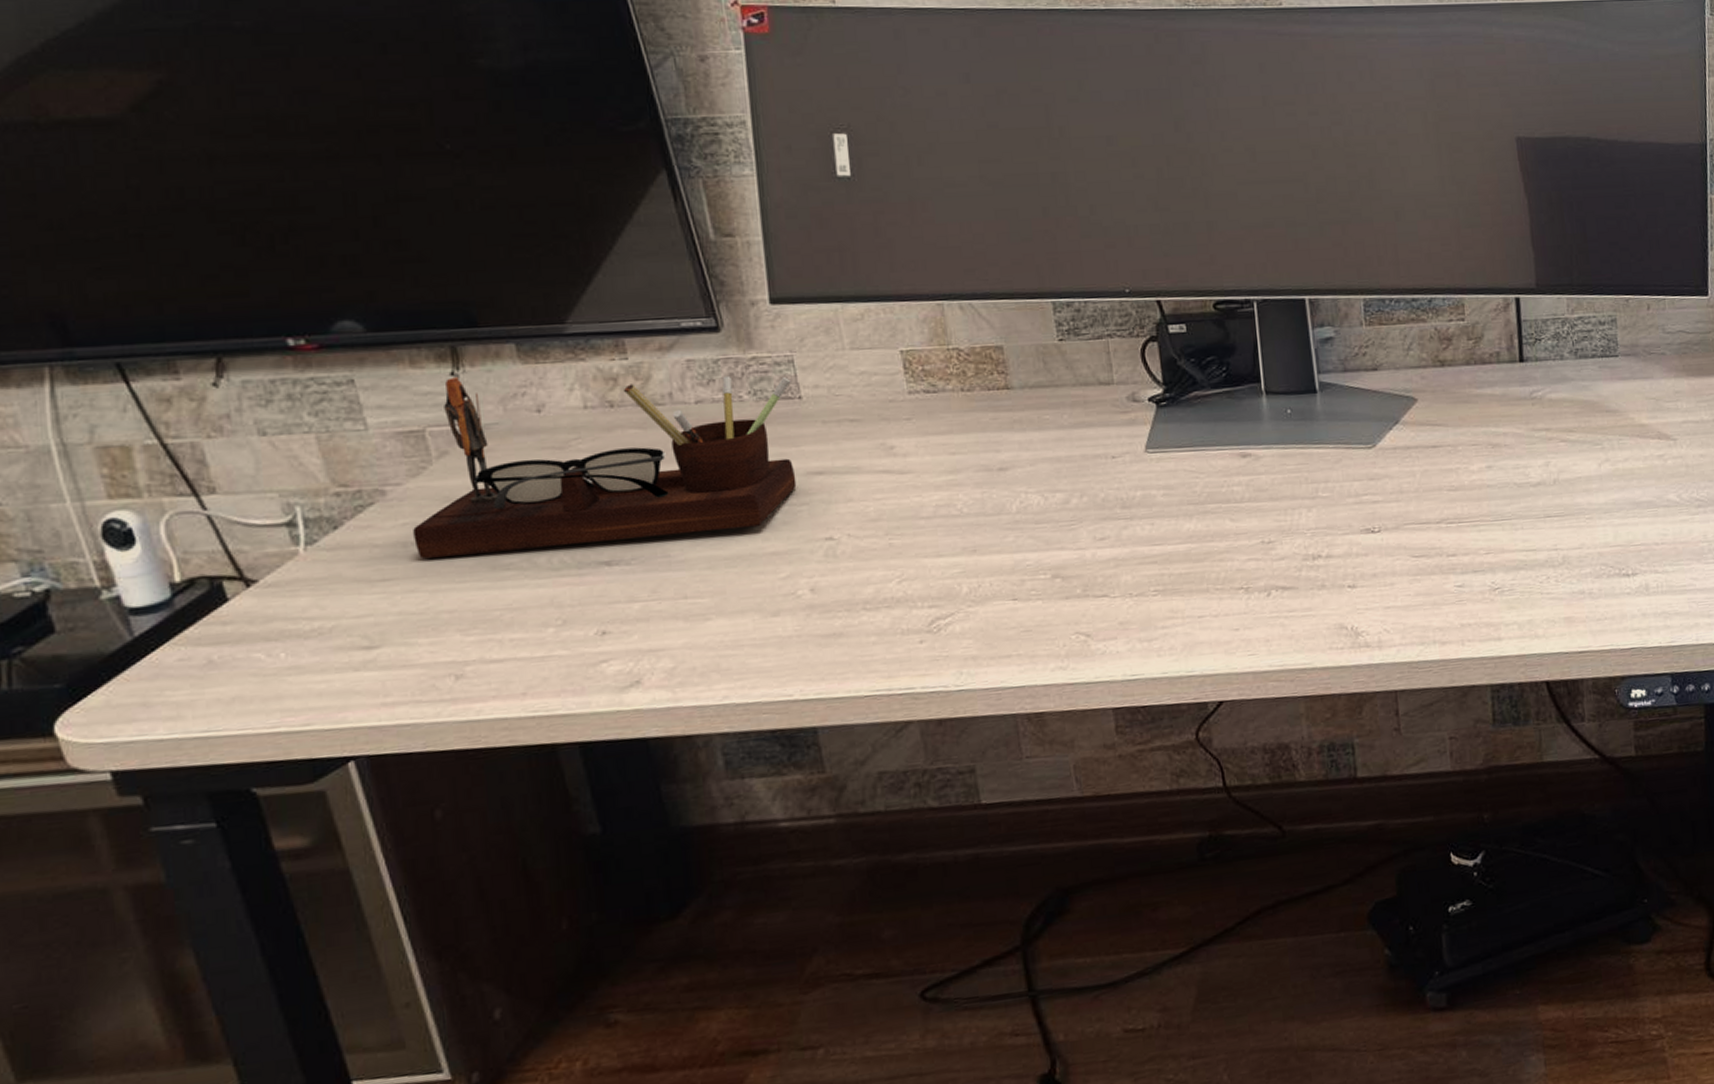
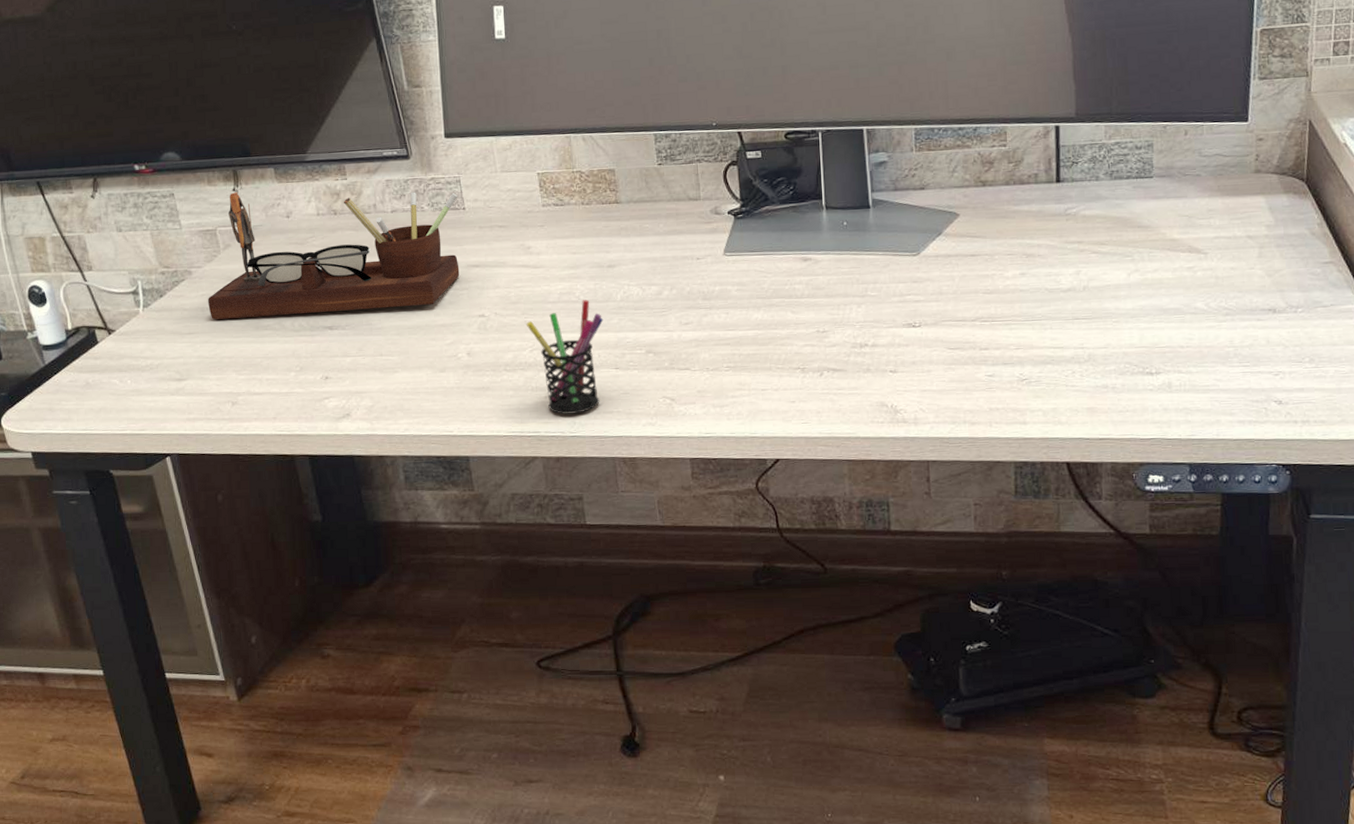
pen holder: none [891,513,995,663] -> present [526,300,604,414]

